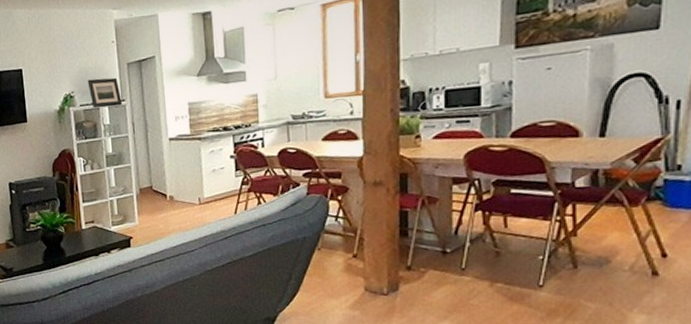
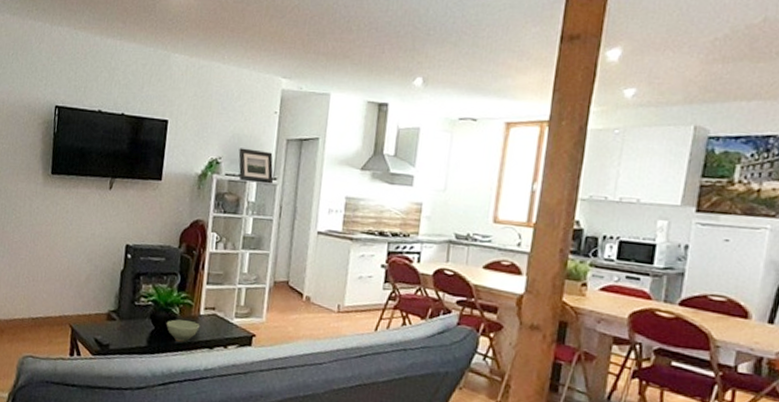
bowl: none [55,236,85,255] -> present [166,319,200,343]

